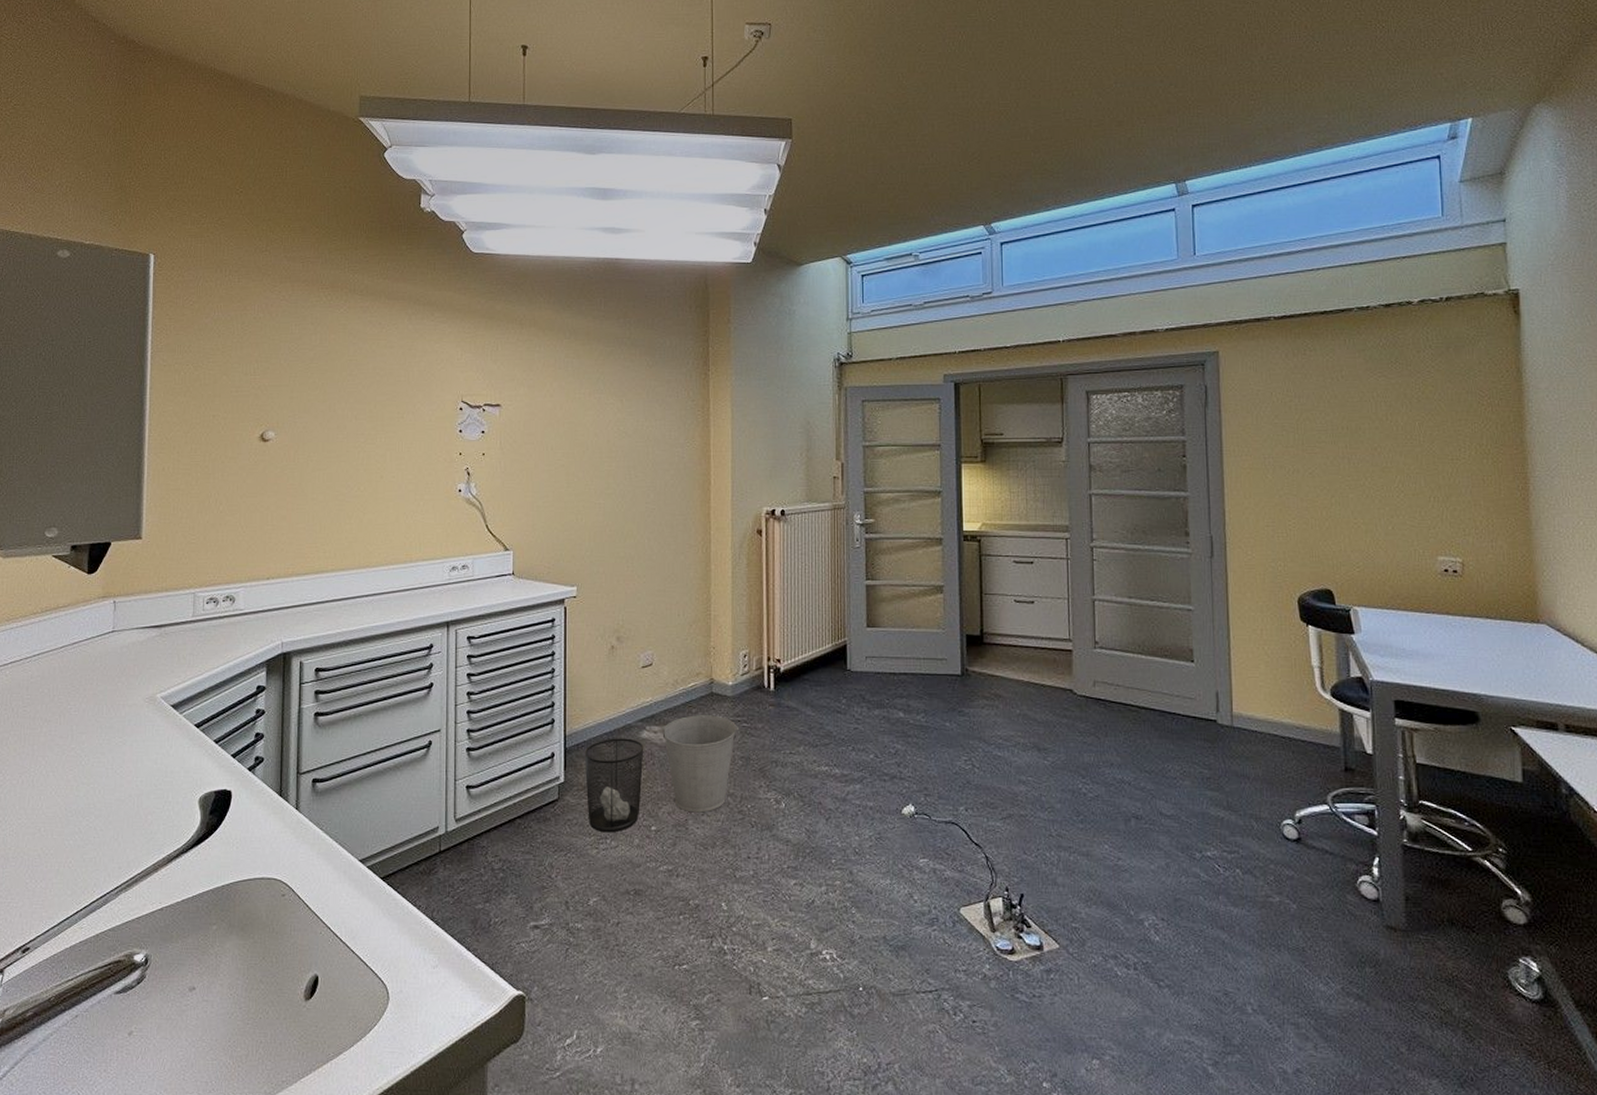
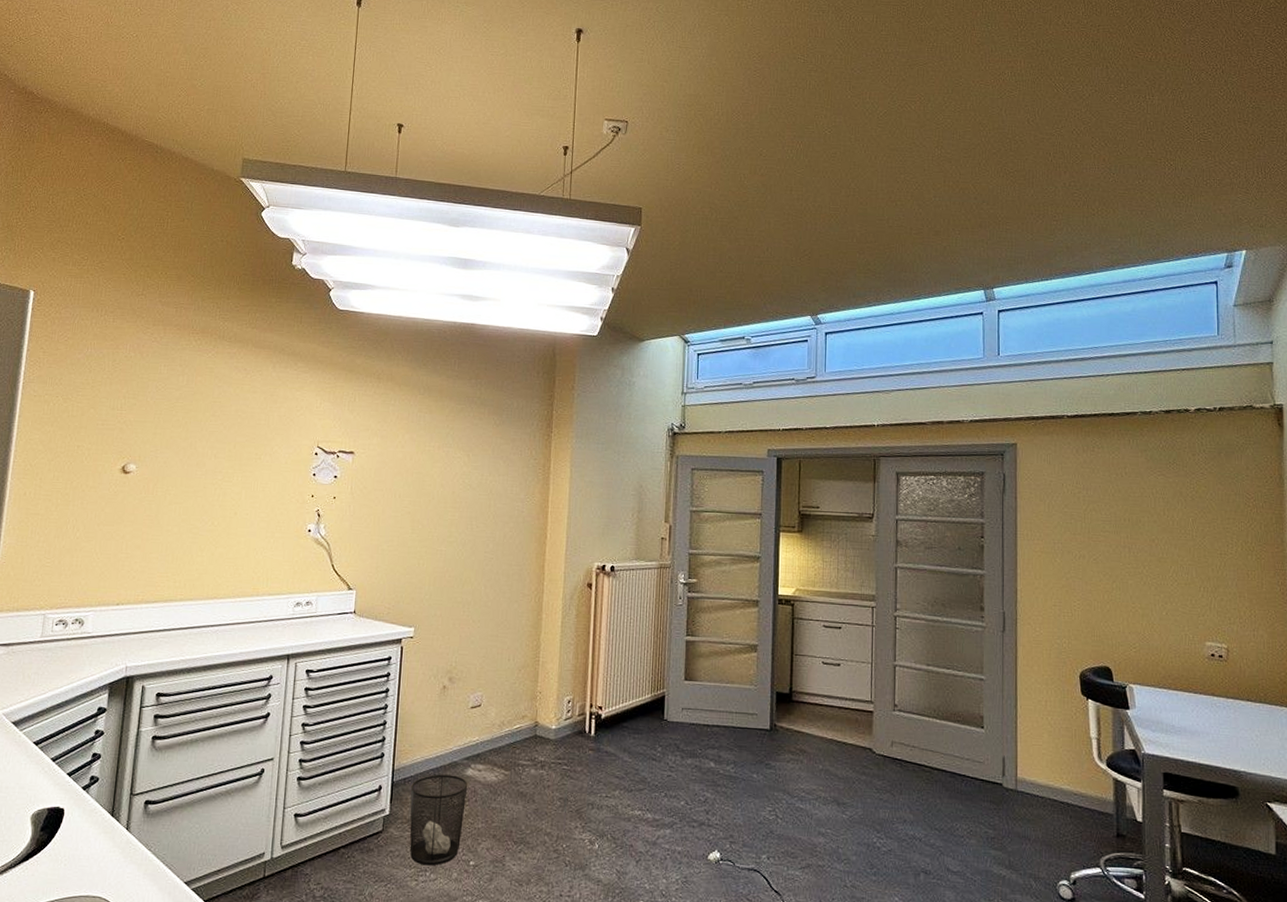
bucket: present [661,714,740,813] -> none [485,755,560,850]

